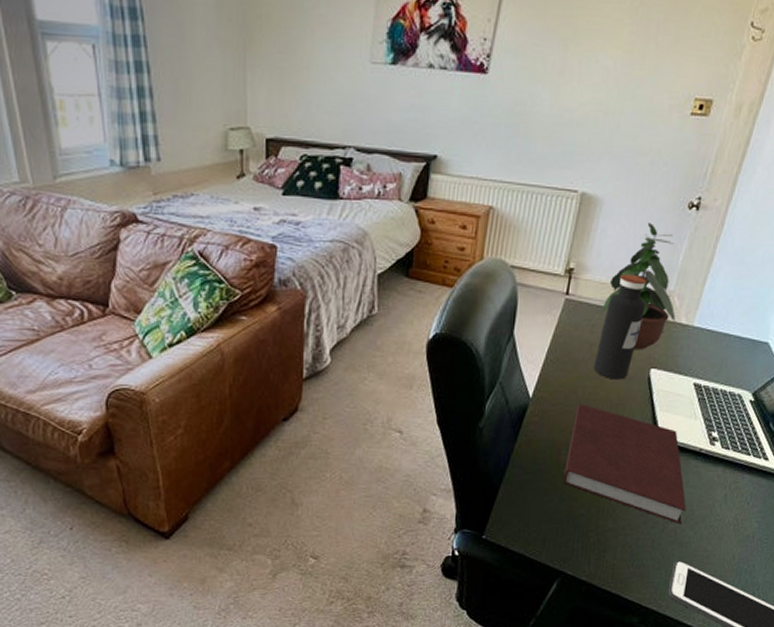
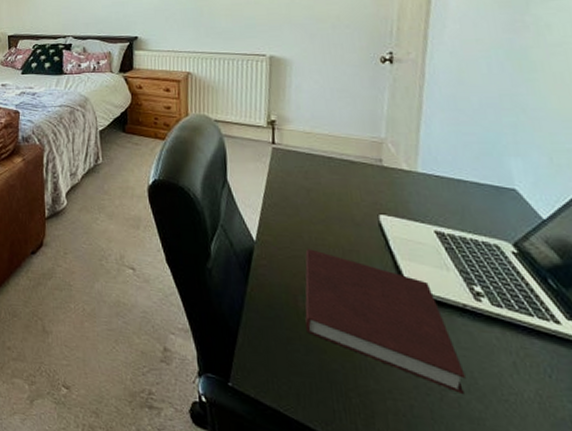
water bottle: present [593,274,647,380] -> none [314,124,359,226]
potted plant: present [602,223,676,349] -> none [312,77,397,195]

